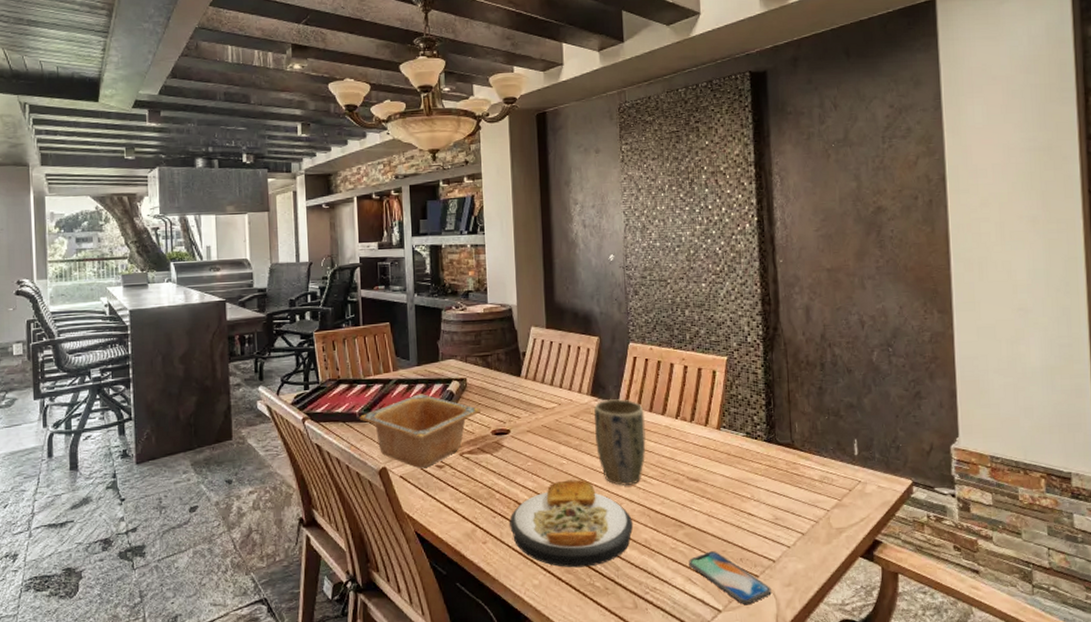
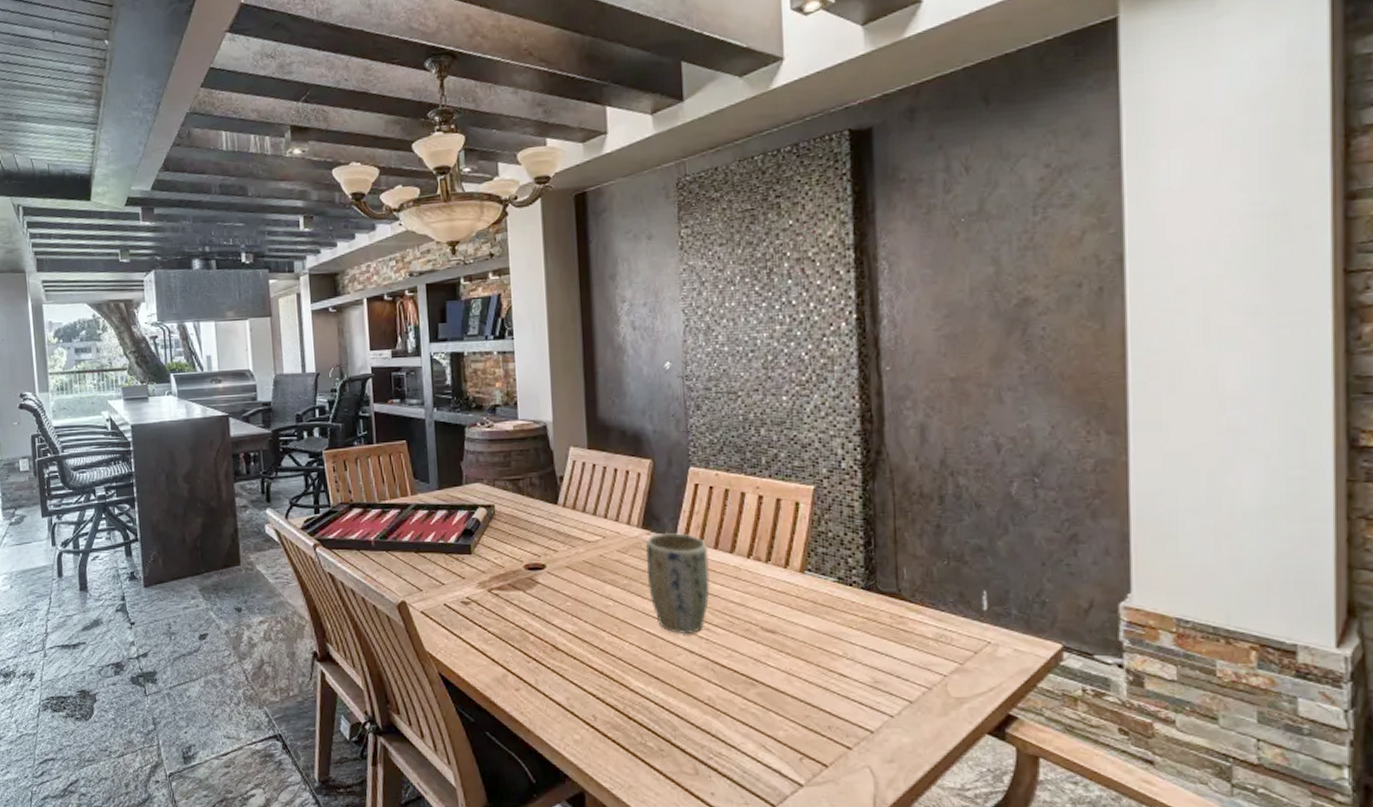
serving bowl: present [359,394,481,469] -> none [374,521,511,604]
plate: present [509,479,634,568] -> none [546,624,694,724]
smartphone: present [689,551,772,605] -> none [762,715,868,781]

